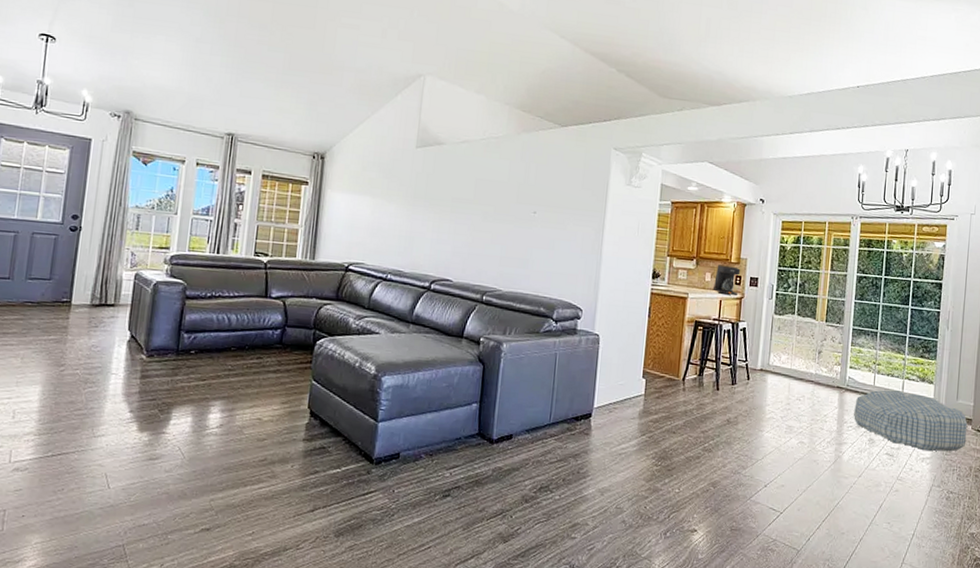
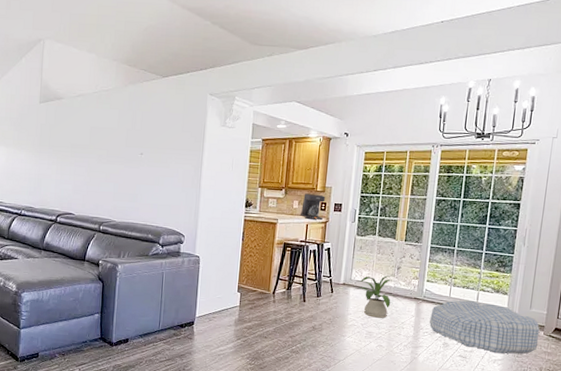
house plant: none [772,360,826,411] -> present [354,275,404,319]

